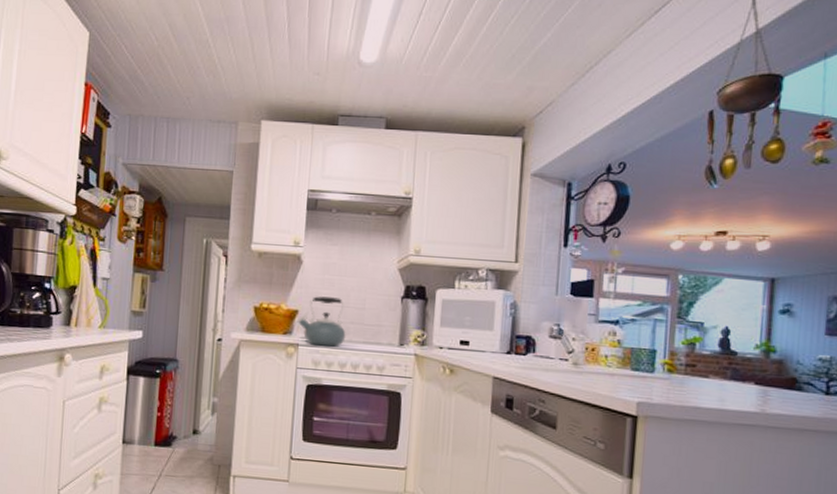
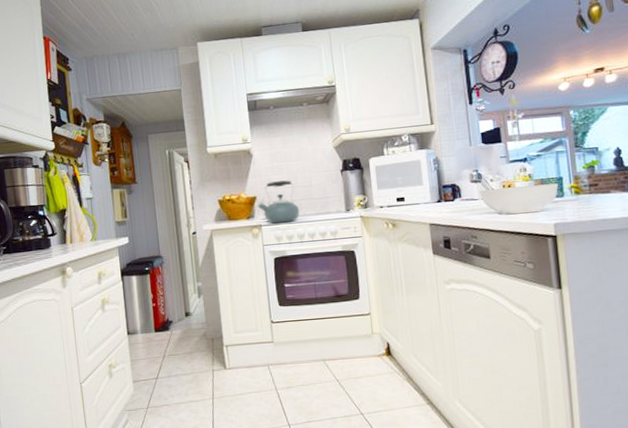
bowl: none [557,349,650,386] -> present [479,183,558,215]

